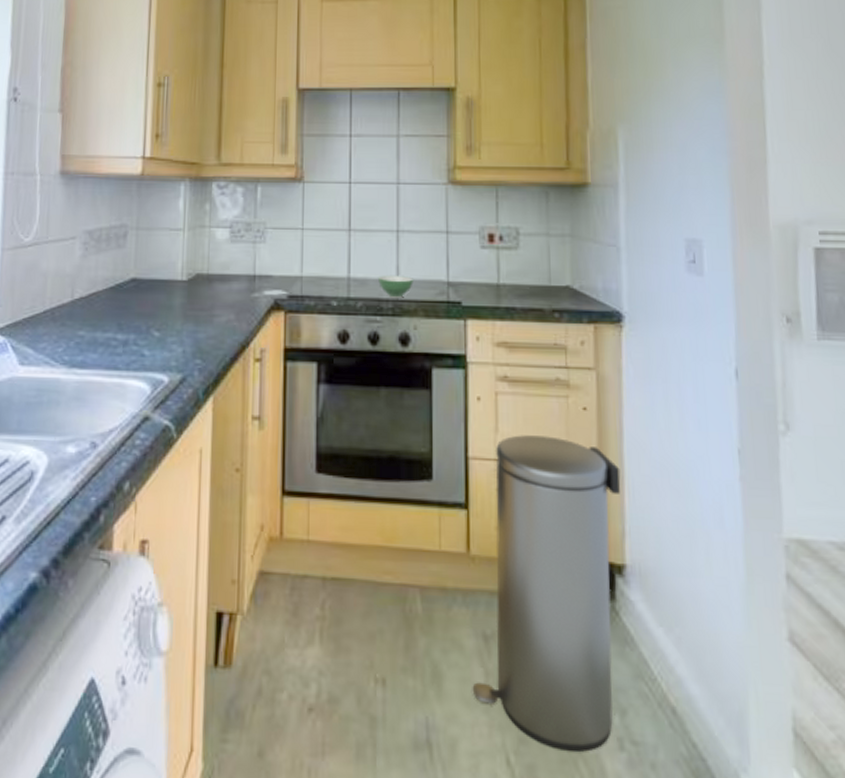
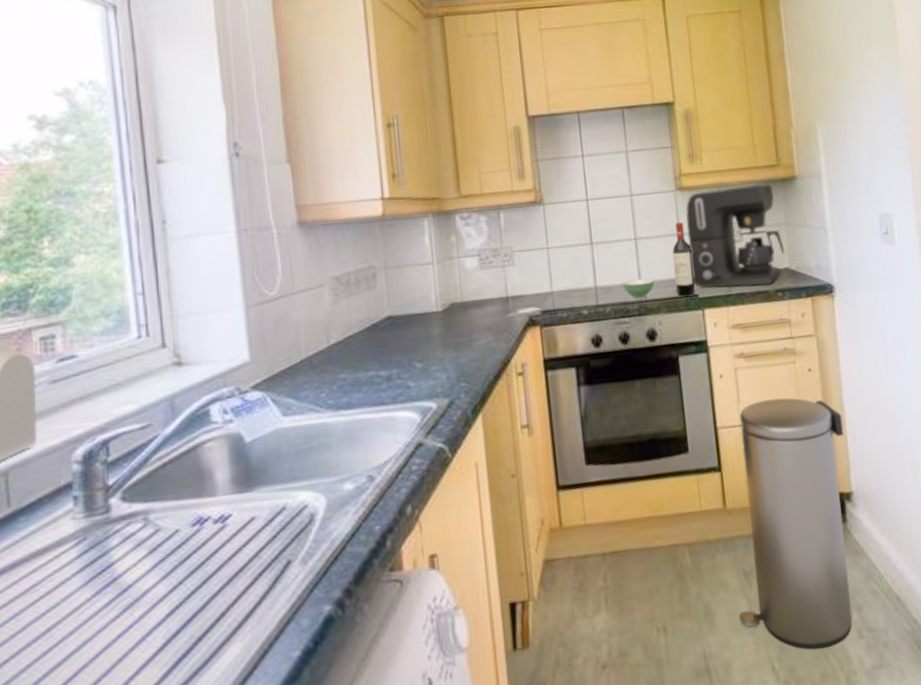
wine bottle: none [436,219,459,302] -> present [672,222,695,297]
coffee maker: none [456,186,567,302] -> present [685,183,785,288]

